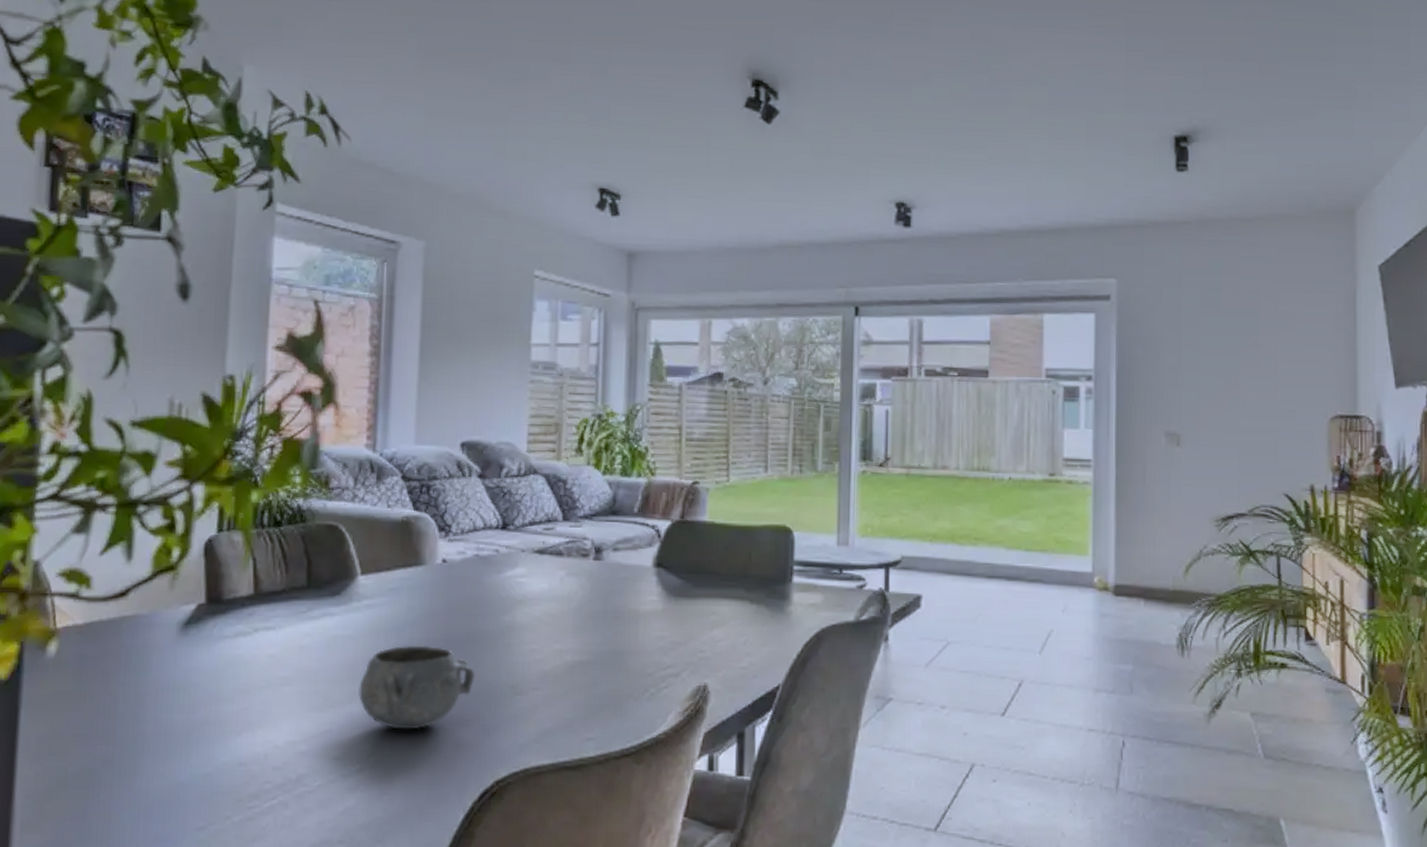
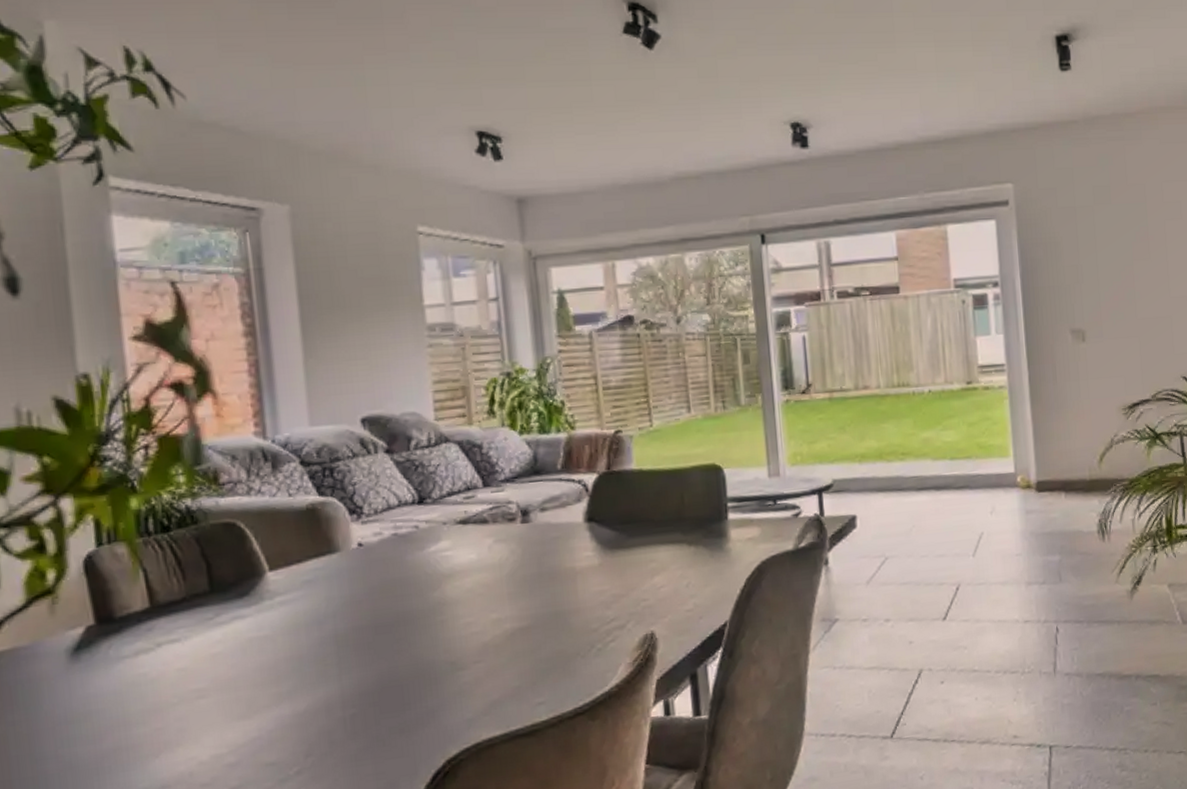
decorative bowl: present [359,645,475,730] -> none [284,633,411,725]

